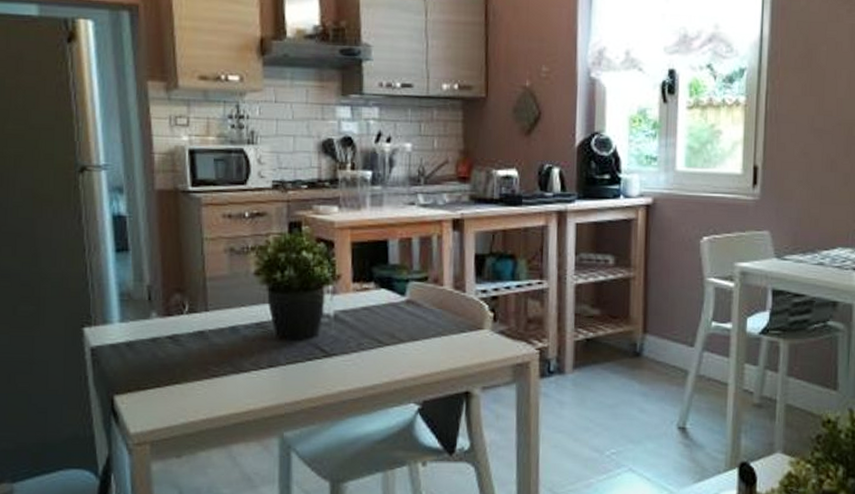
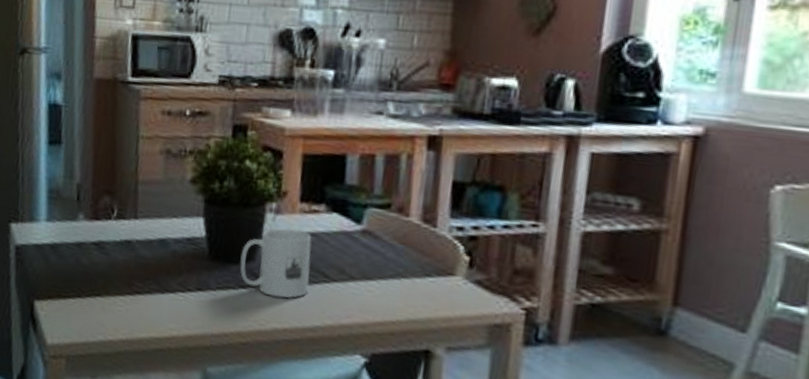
mug: none [305,305,366,365] -> present [239,228,312,299]

